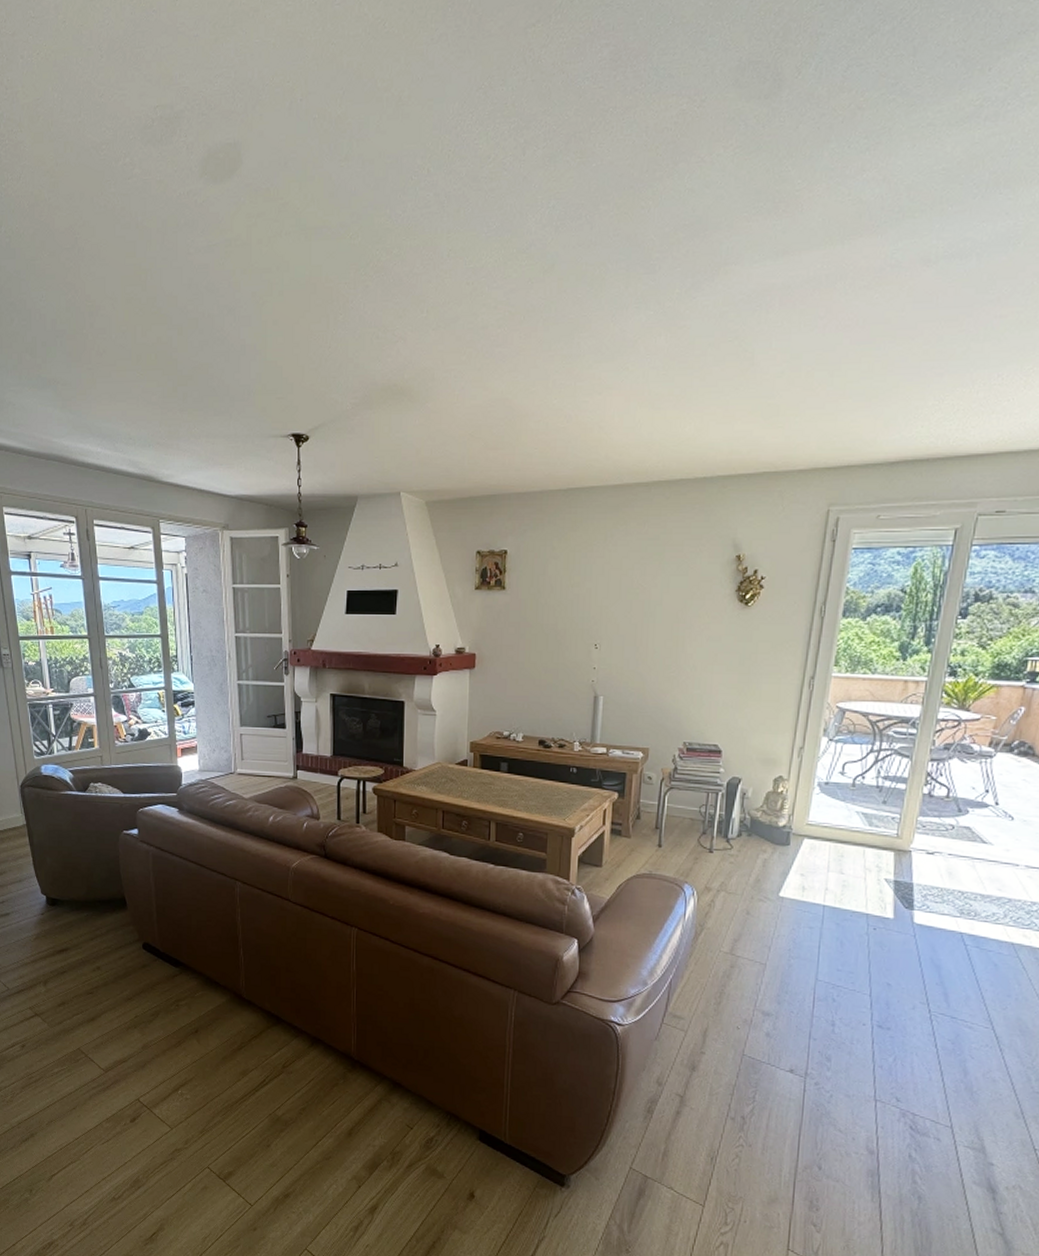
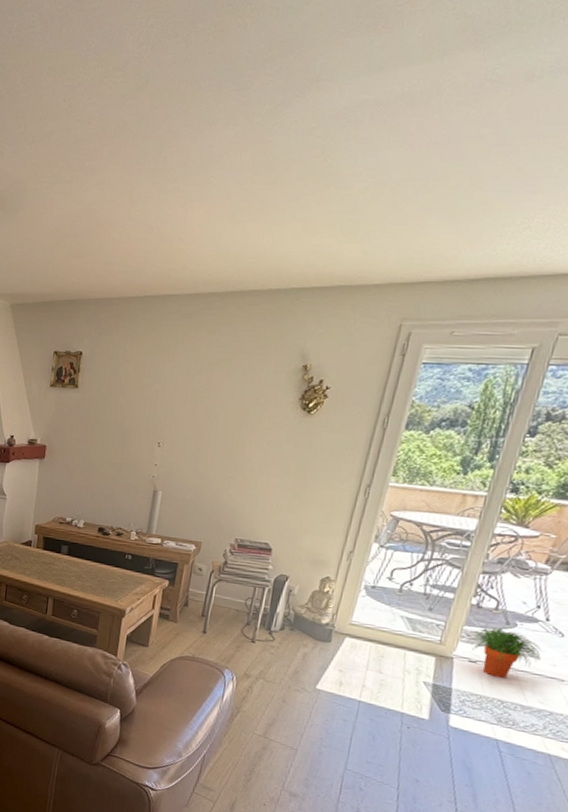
potted plant: none [922,815,995,868] -> present [467,627,541,678]

